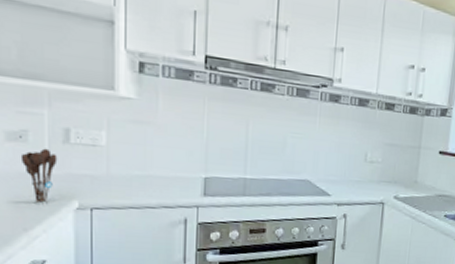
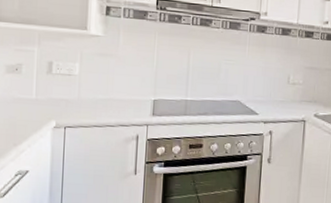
utensil holder: present [20,148,58,203] -> none [15,78,42,122]

